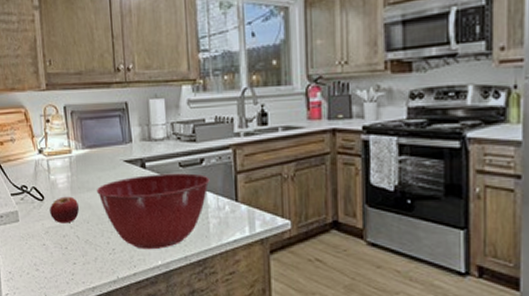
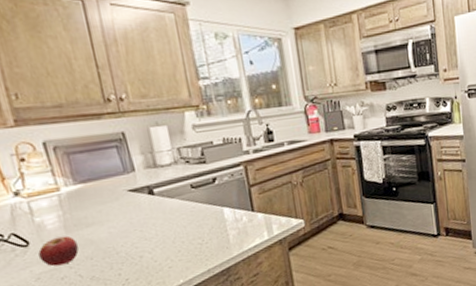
mixing bowl: present [97,173,210,250] -> none [98,192,225,273]

